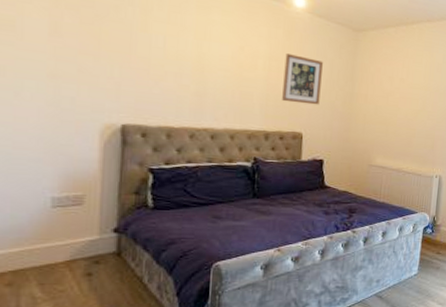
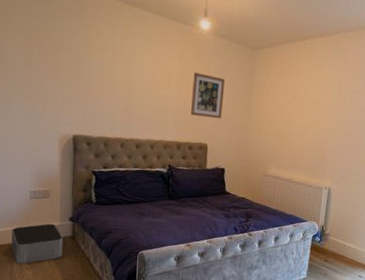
storage bin: none [18,238,104,295] -> present [11,223,64,264]

